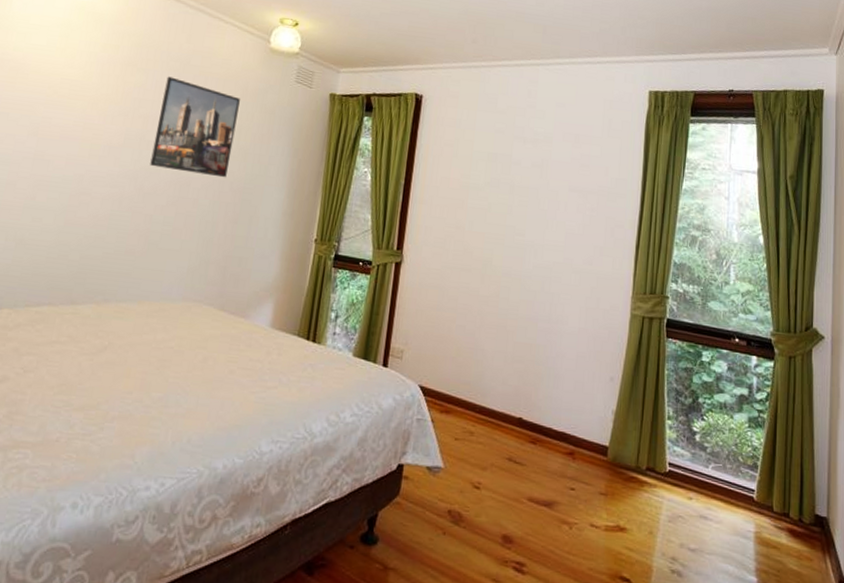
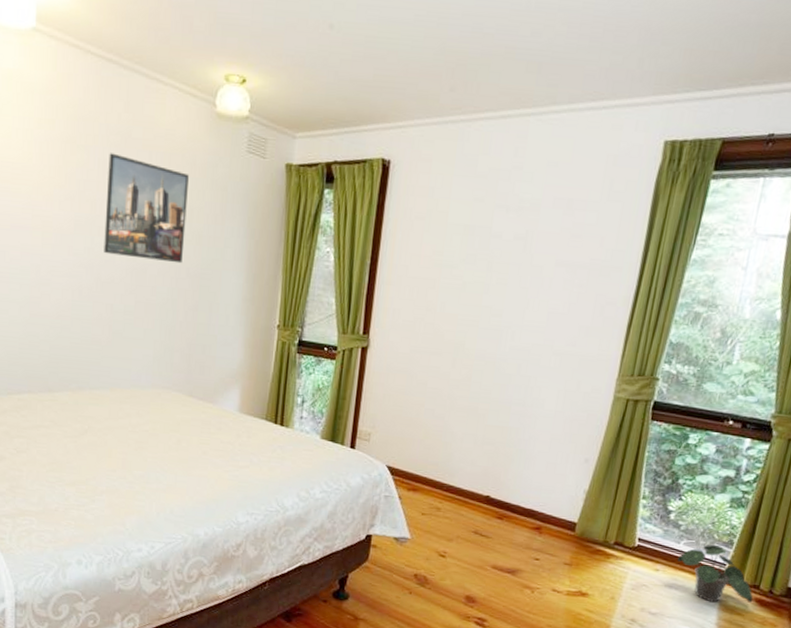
potted plant: none [708,468,786,535] -> present [677,545,754,603]

